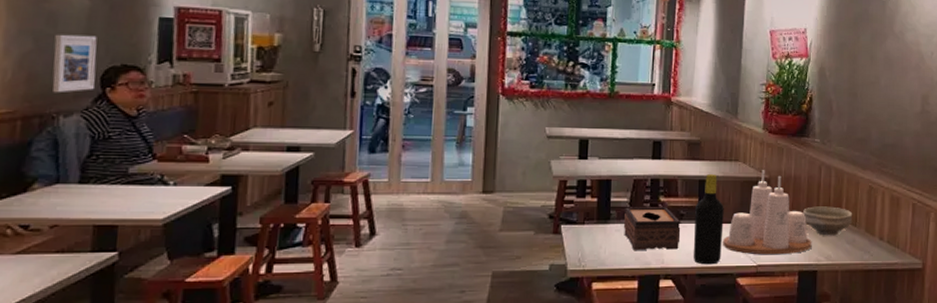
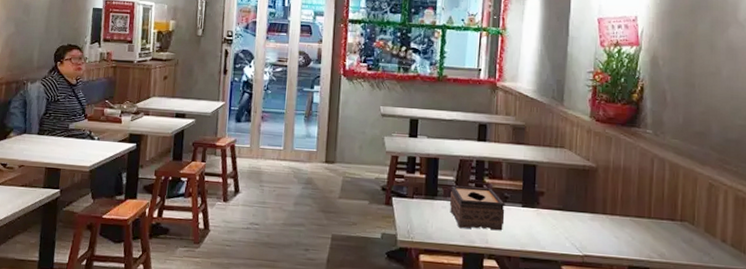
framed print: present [52,34,97,93] -> none [25,21,53,65]
bottle: present [694,174,724,265] -> none [518,159,549,250]
condiment set: present [722,170,812,255] -> none [546,158,643,247]
bowl: present [803,206,853,236] -> none [634,200,690,233]

